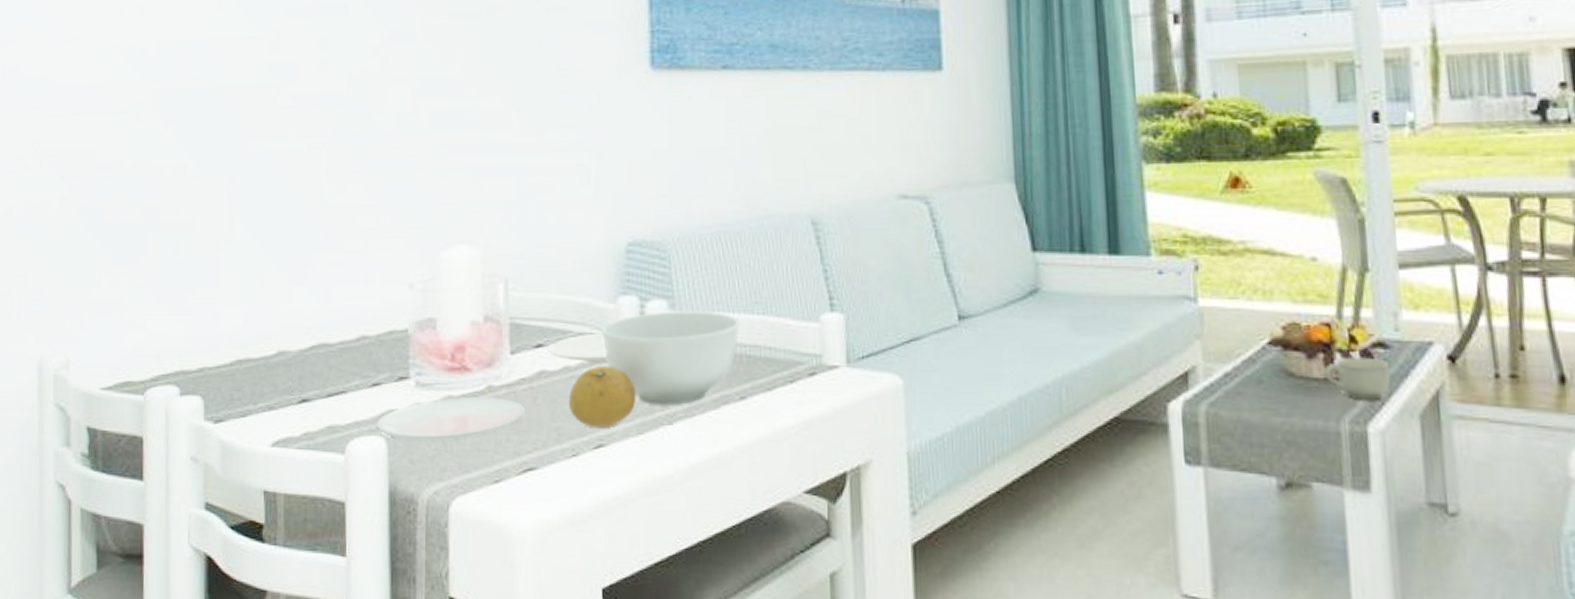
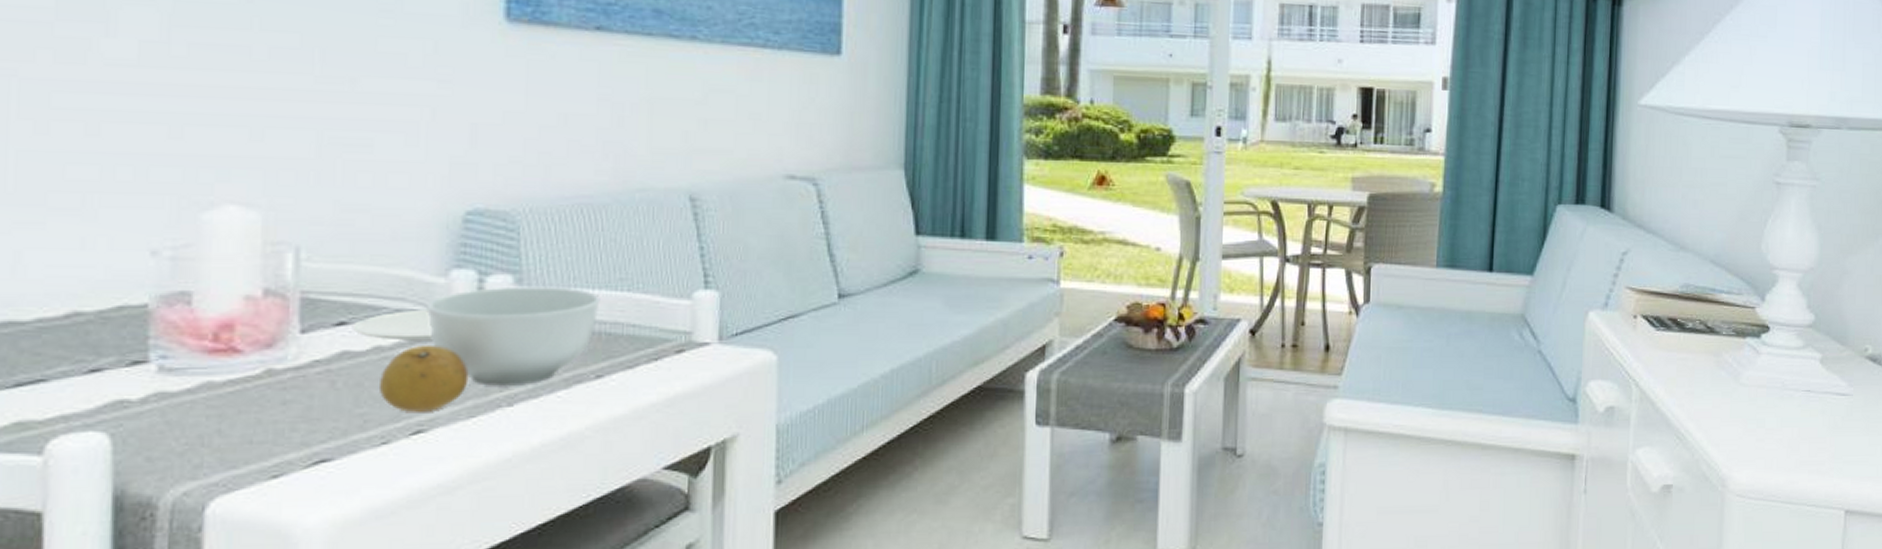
plate: present [377,397,524,441] -> none [96,383,318,435]
cup: present [1325,357,1390,400] -> none [1157,331,1207,366]

